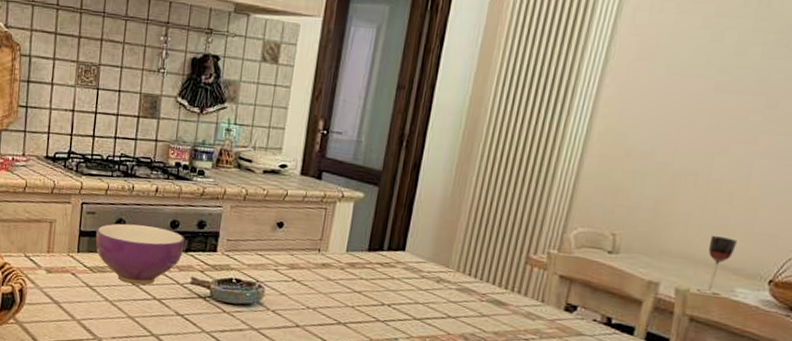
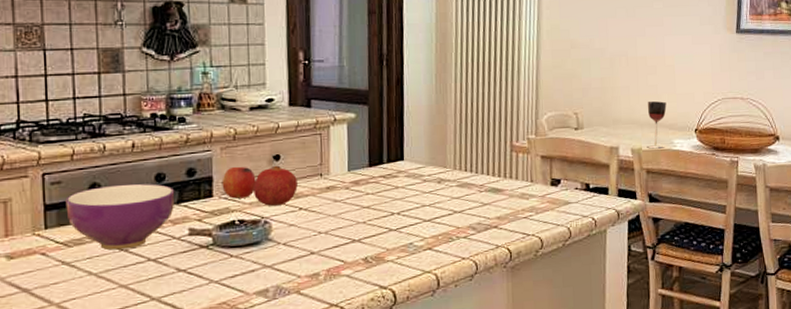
fruit: none [226,226,258,259] -> present [222,166,256,199]
fruit: none [253,232,296,273] -> present [253,165,298,206]

